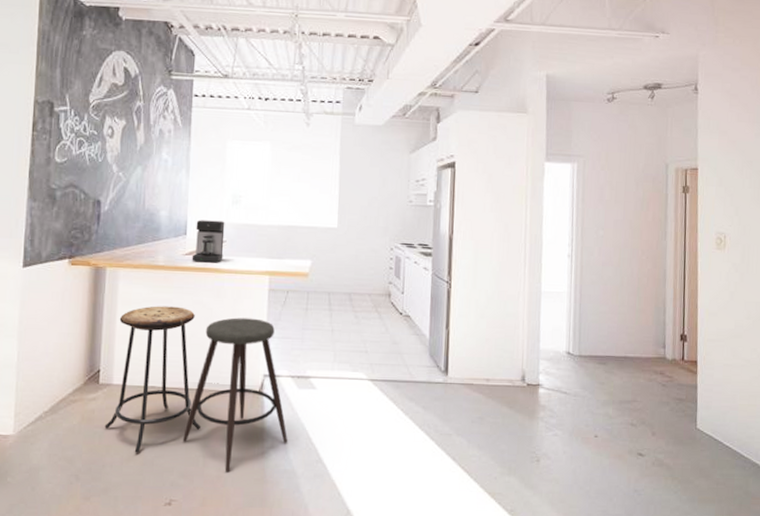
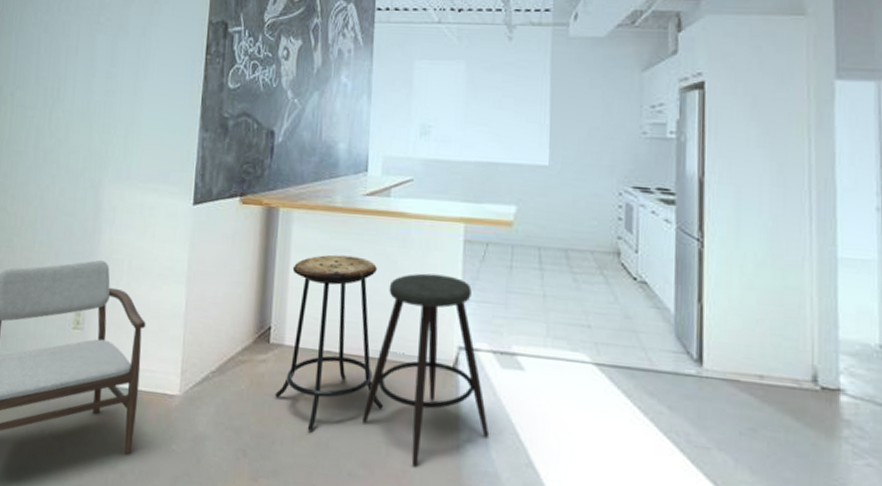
coffee maker: present [191,220,225,263] -> none [373,154,412,206]

